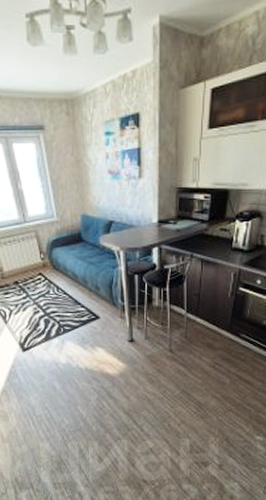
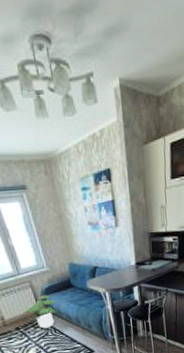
potted plant: none [25,248,63,286] -> present [24,295,57,329]

